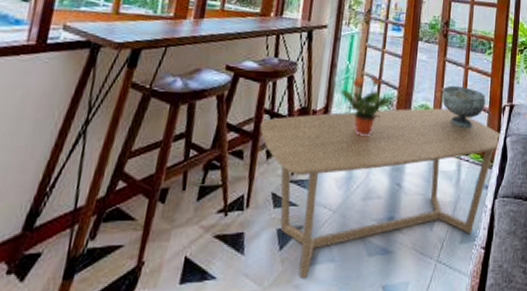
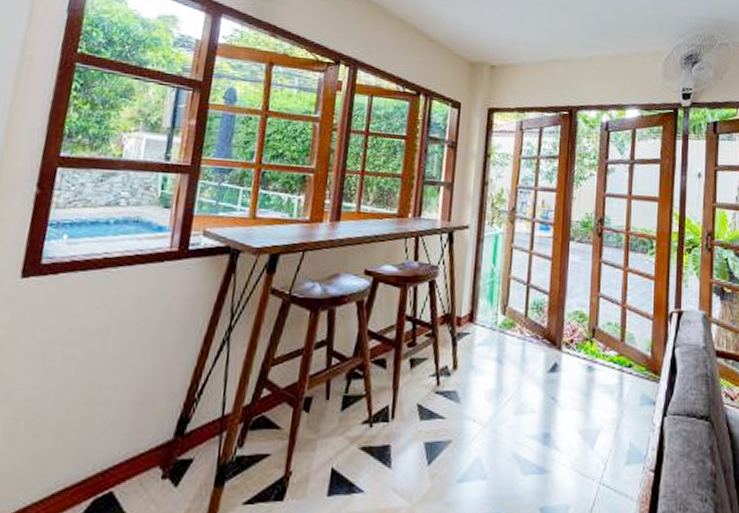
coffee table: present [260,108,502,280] -> none [402,314,669,497]
potted plant: present [341,75,392,137] -> none [487,279,543,346]
decorative bowl: present [442,85,486,128] -> none [598,289,649,337]

